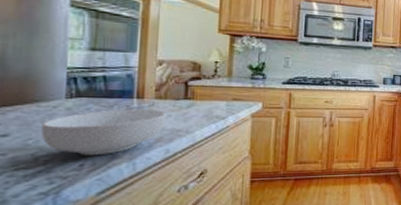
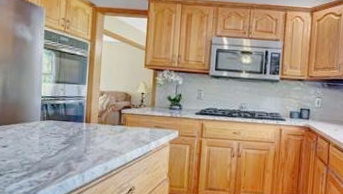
cereal bowl: present [40,109,166,156] -> none [25,131,106,167]

